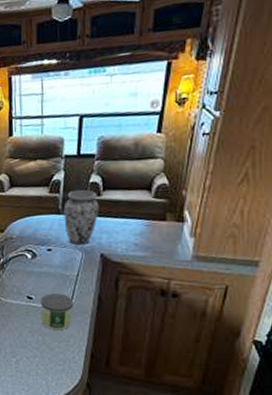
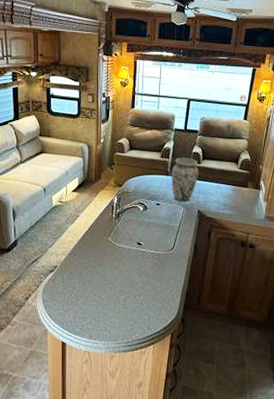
candle: present [40,293,74,330] -> none [148,241,175,272]

